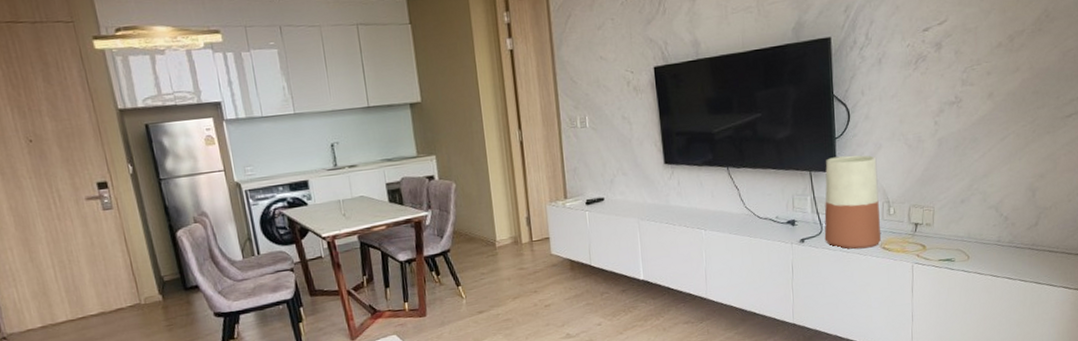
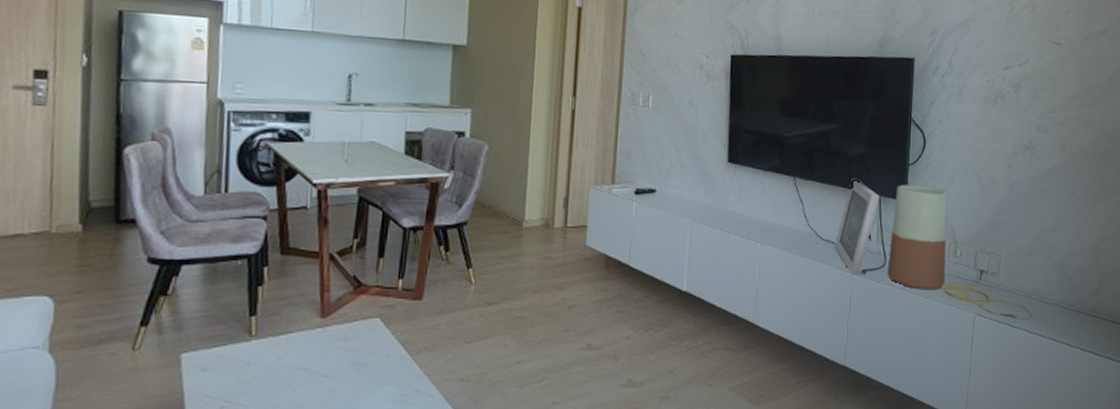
picture frame: none [772,159,811,246] -> present [835,178,880,277]

